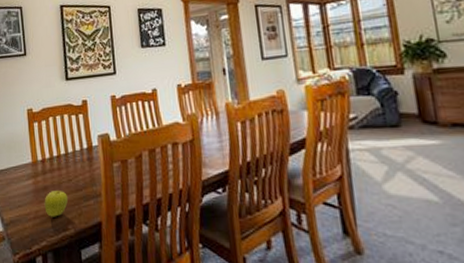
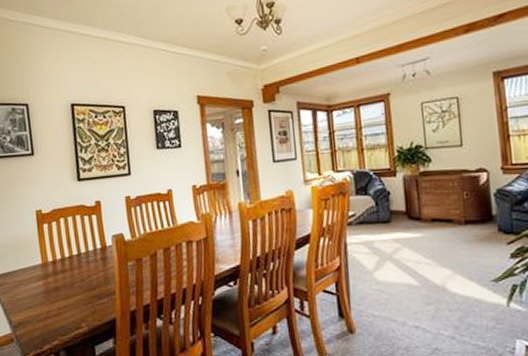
fruit: present [44,189,68,217] -> none [55,289,81,317]

